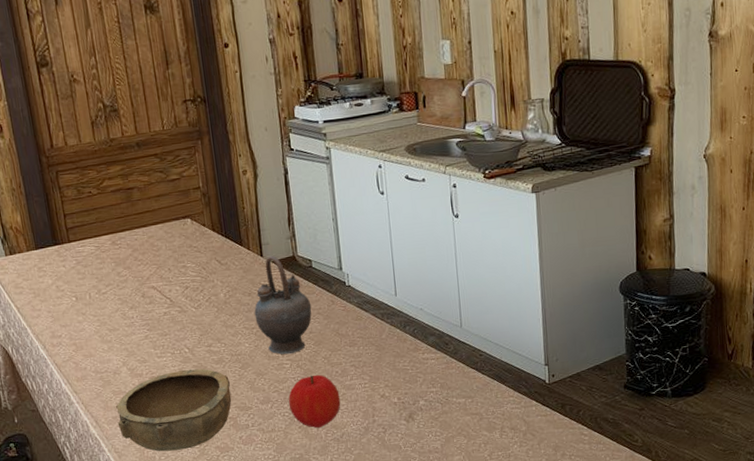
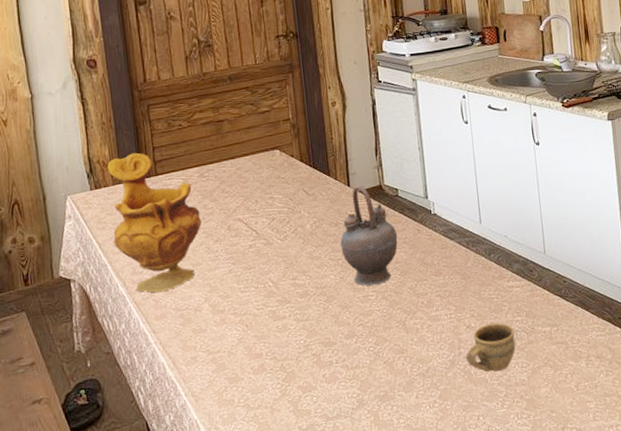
vase: none [20,219,116,356] -> present [107,152,202,293]
bowl: present [115,368,232,452] -> none [194,303,316,394]
fruit: present [288,374,341,428] -> none [373,305,427,363]
cup: none [379,393,430,439] -> present [465,323,516,372]

